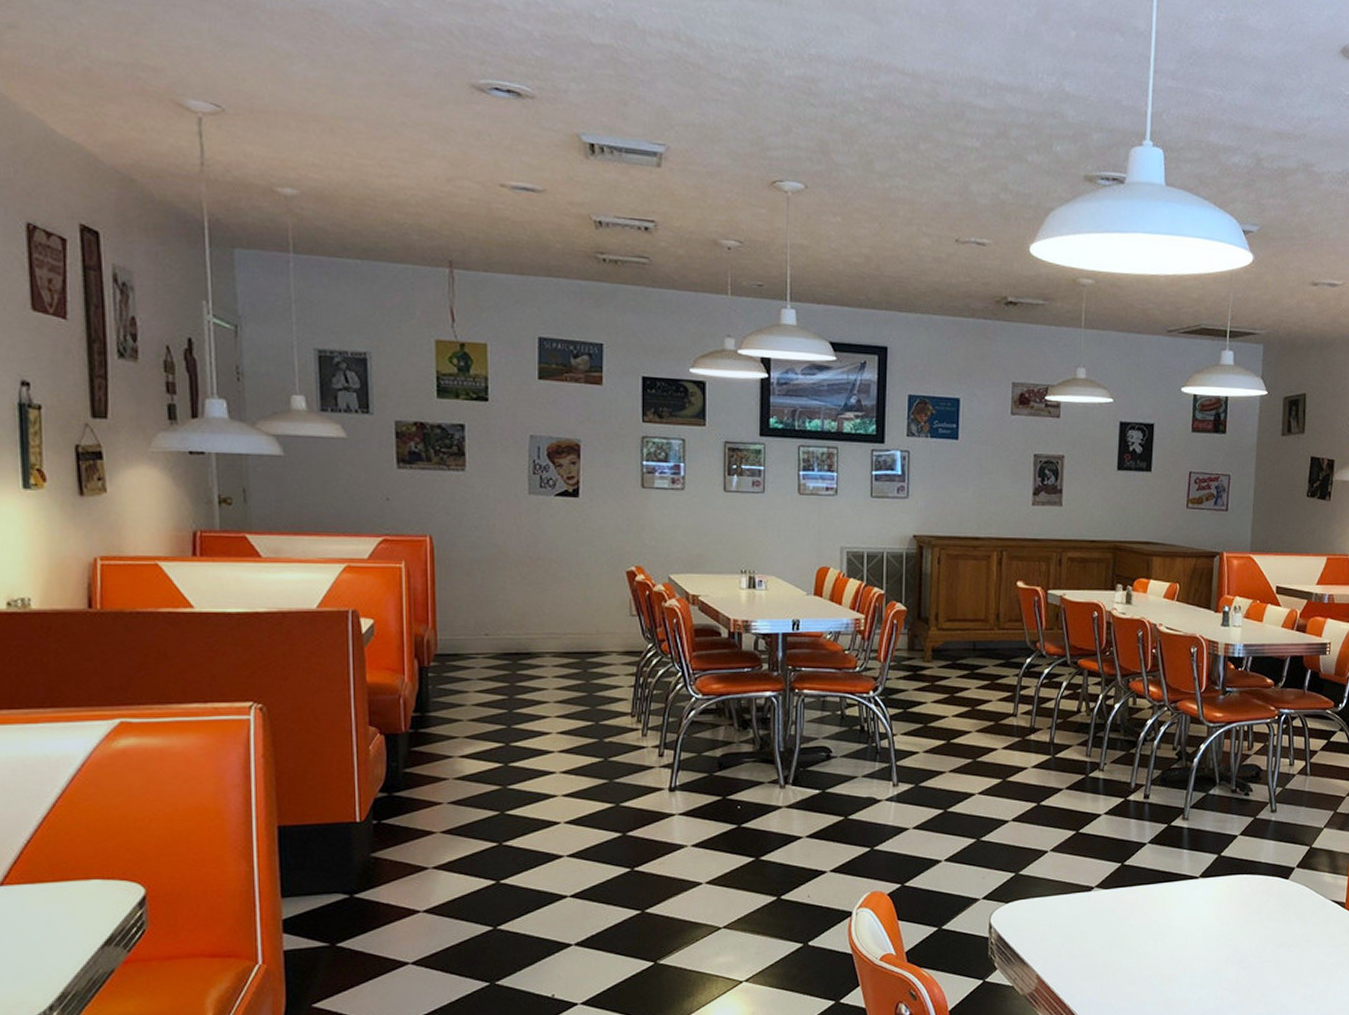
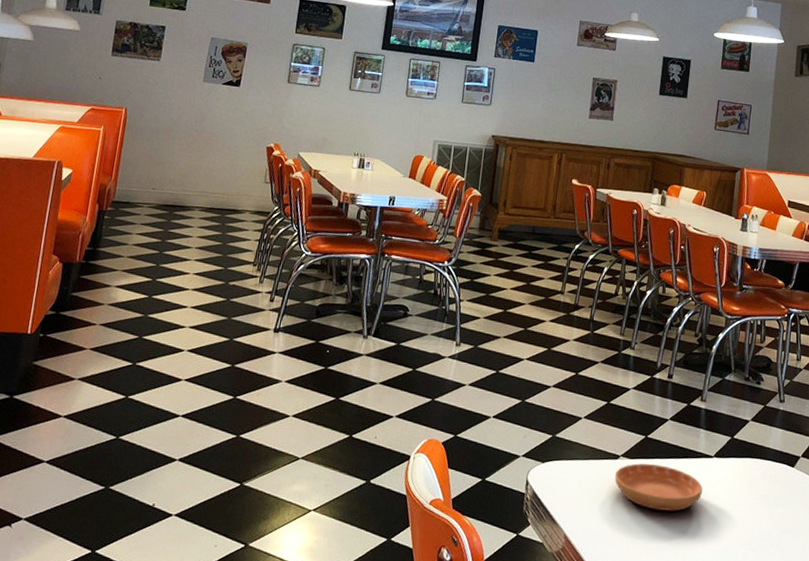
saucer: none [1089,892,1188,939] -> present [614,463,703,511]

